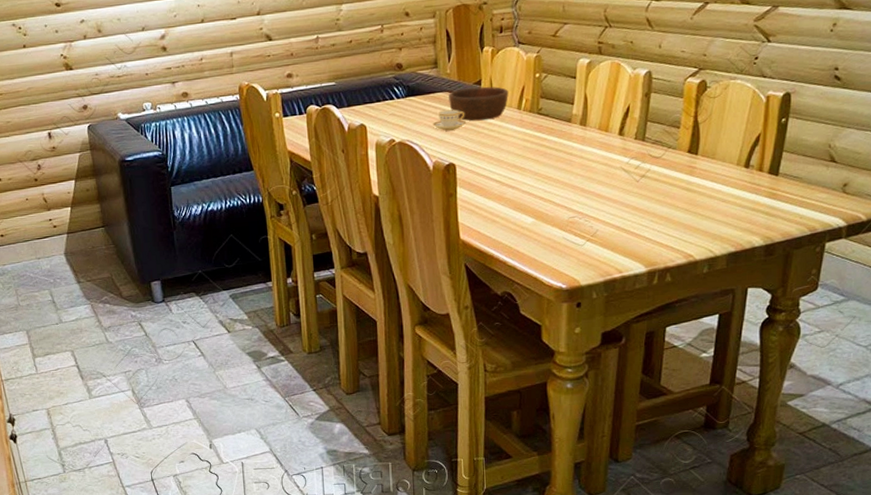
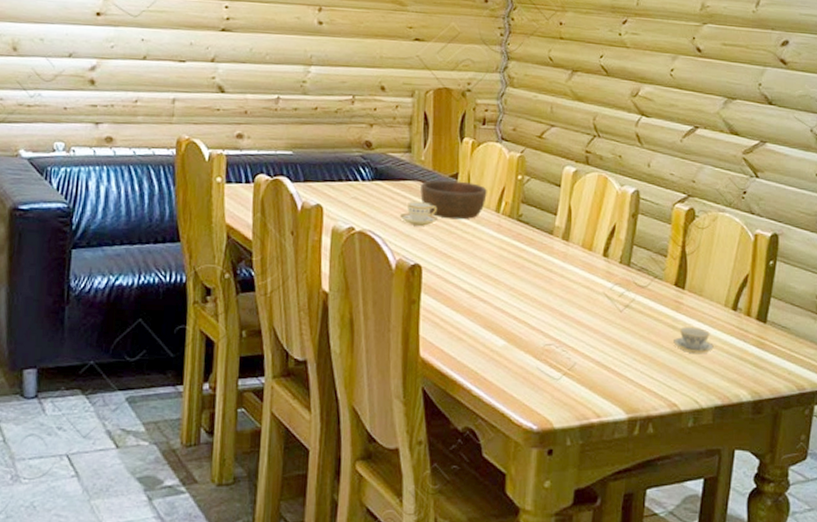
teacup: none [688,186,727,211] -> present [674,326,714,354]

